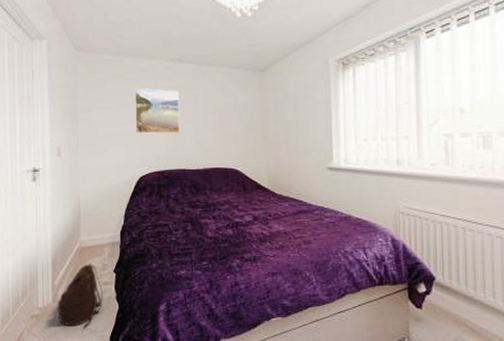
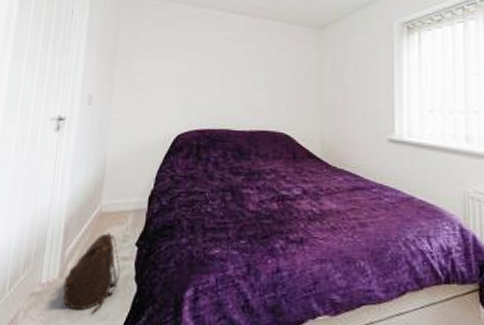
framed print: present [135,87,180,134] -> none [178,36,230,89]

